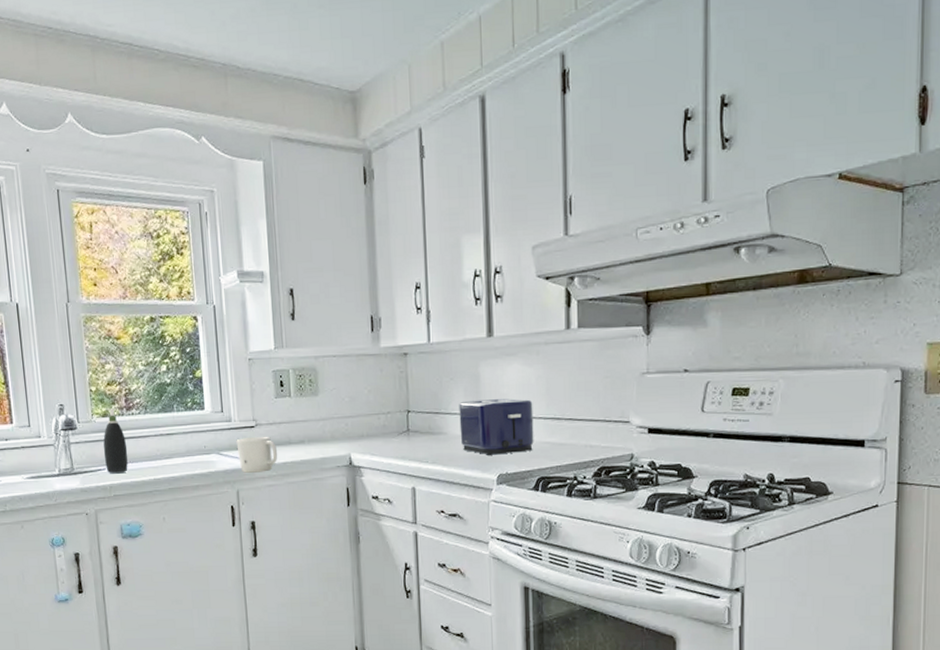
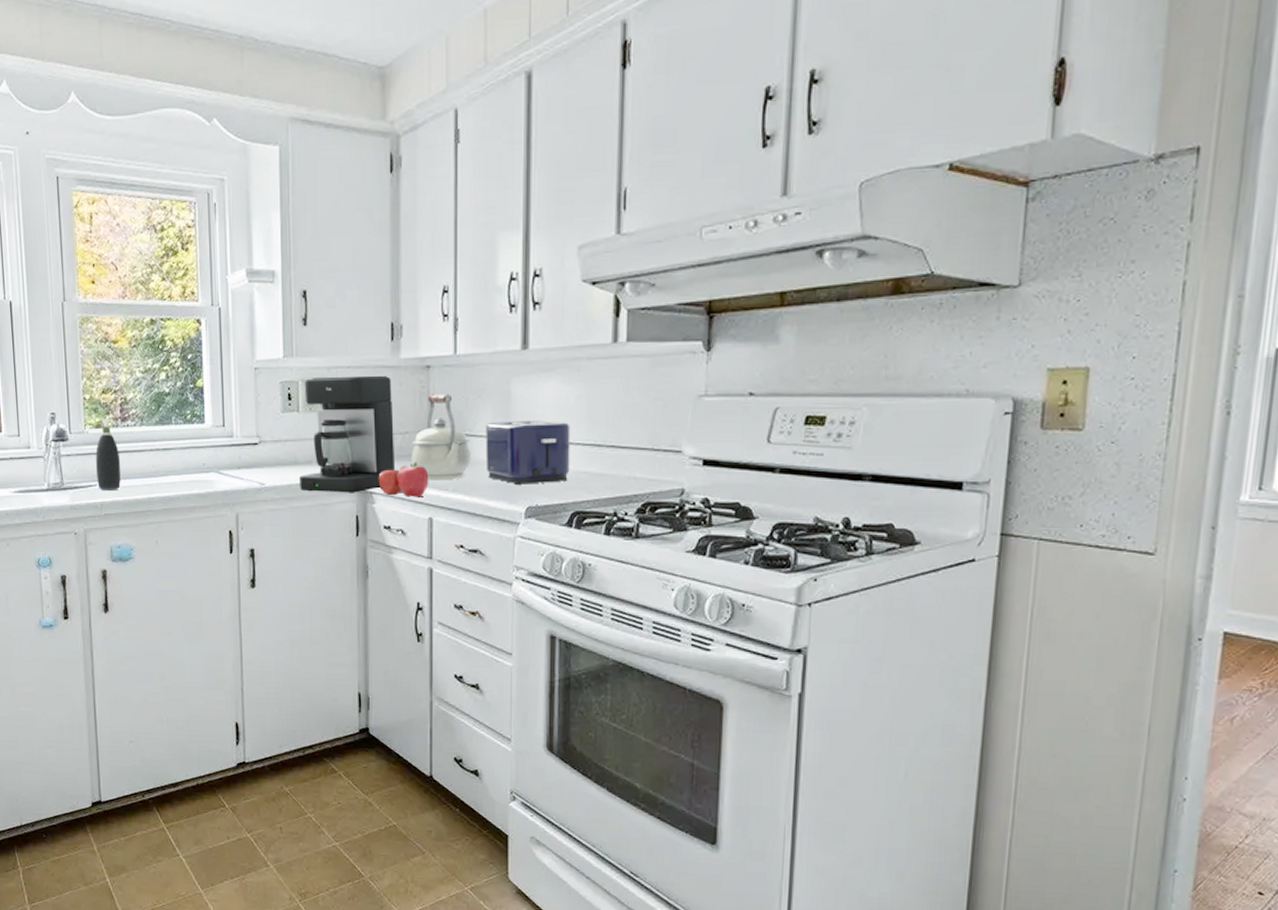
mug: present [236,436,278,473] -> none [237,454,282,495]
coffee maker: none [294,362,380,469] -> present [300,375,396,493]
fruit: none [365,443,386,469] -> present [378,466,401,496]
fruit: none [382,438,411,470] -> present [397,462,429,498]
kettle: none [393,377,448,454] -> present [411,393,471,480]

